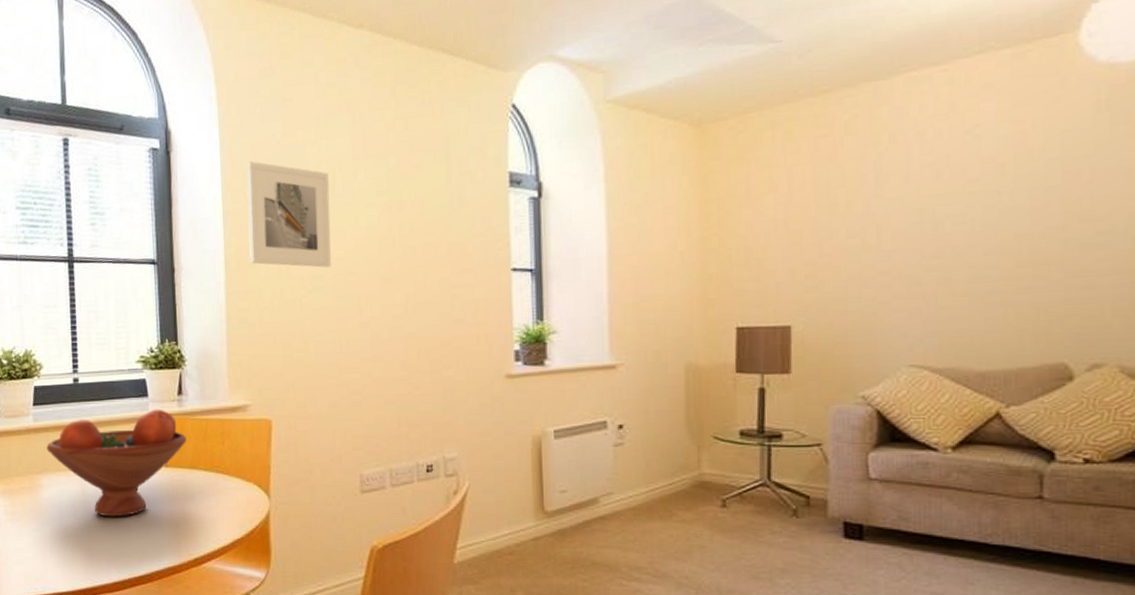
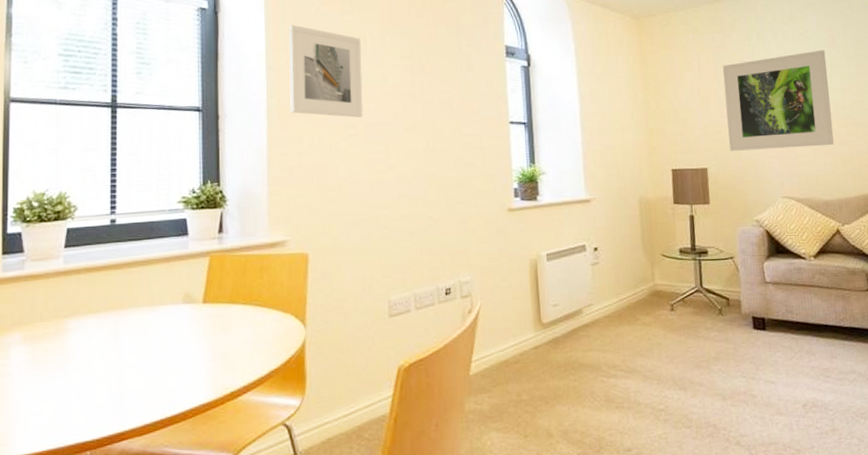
fruit bowl: present [46,409,187,517] -> none [77,247,226,358]
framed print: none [827,152,1008,303] -> present [722,49,835,151]

